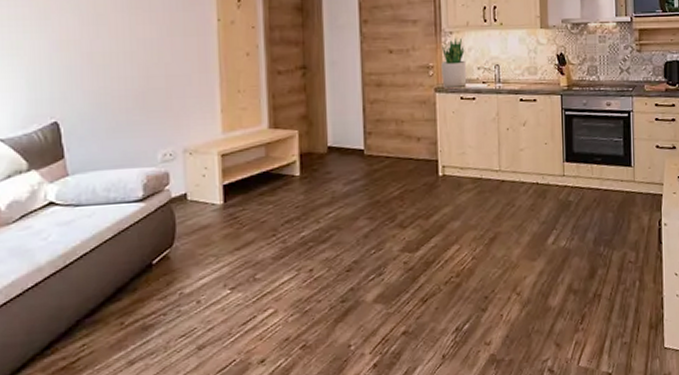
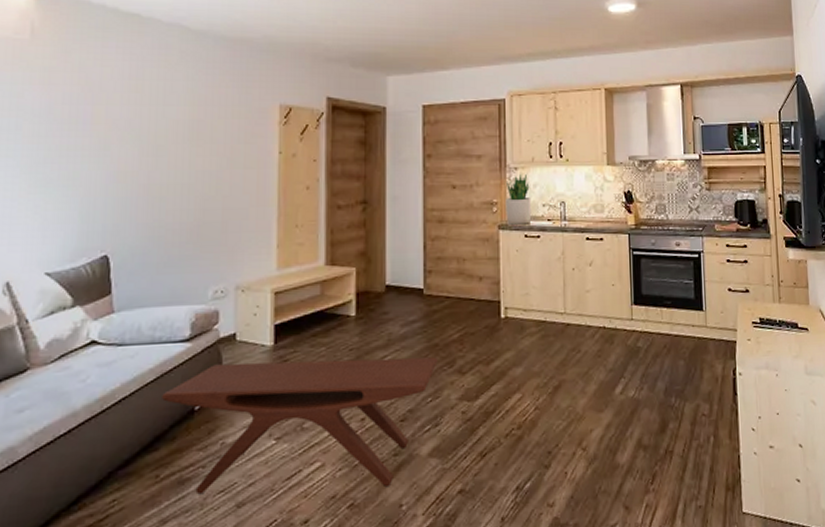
coffee table: none [121,212,380,339] -> present [162,357,438,495]

